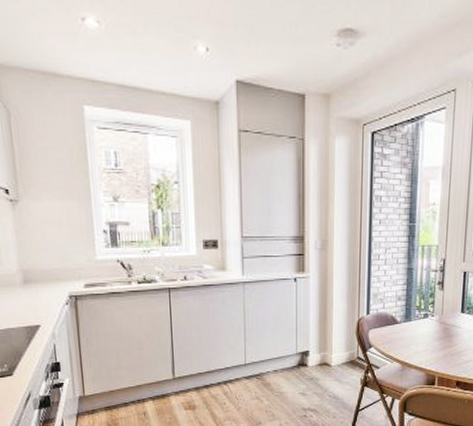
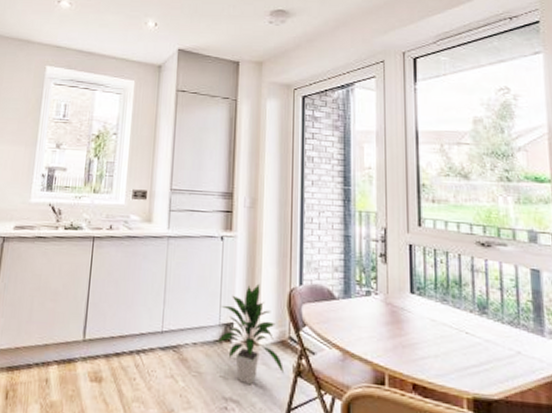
indoor plant: none [295,316,354,397] -> present [217,283,285,385]

